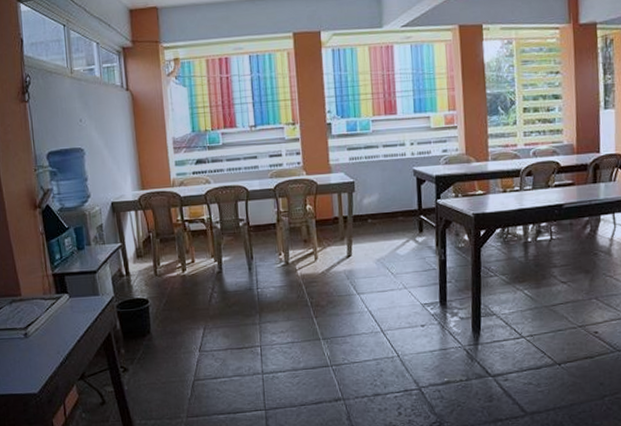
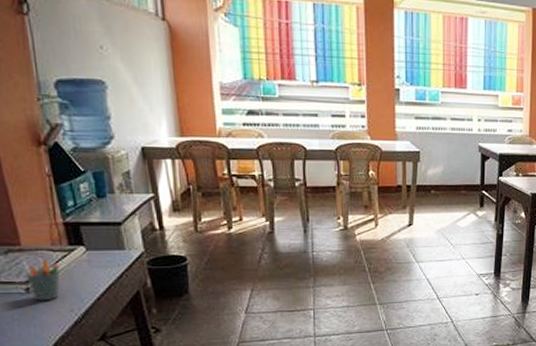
pen holder: none [21,308,50,345] -> present [21,260,60,301]

